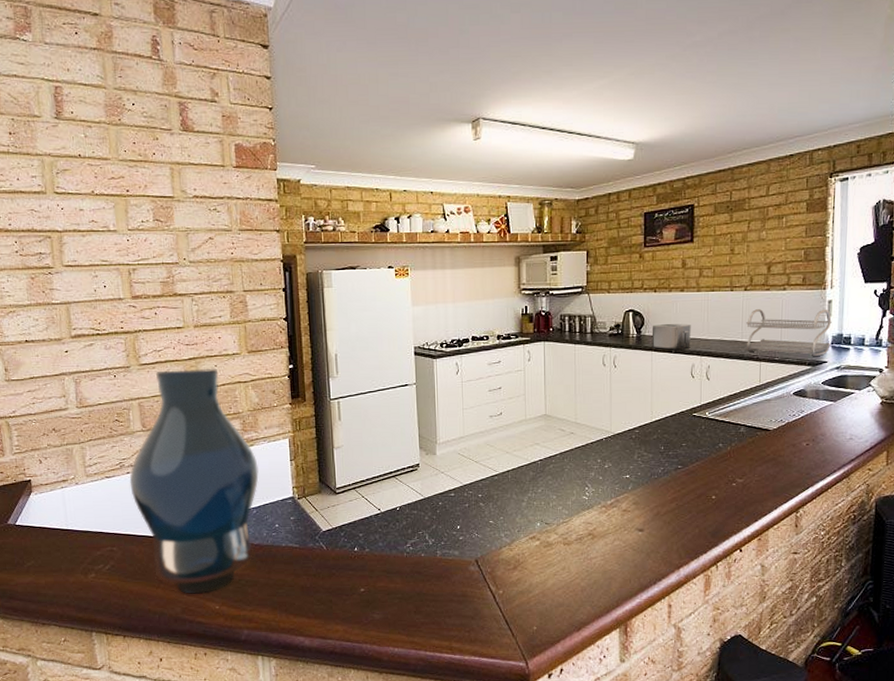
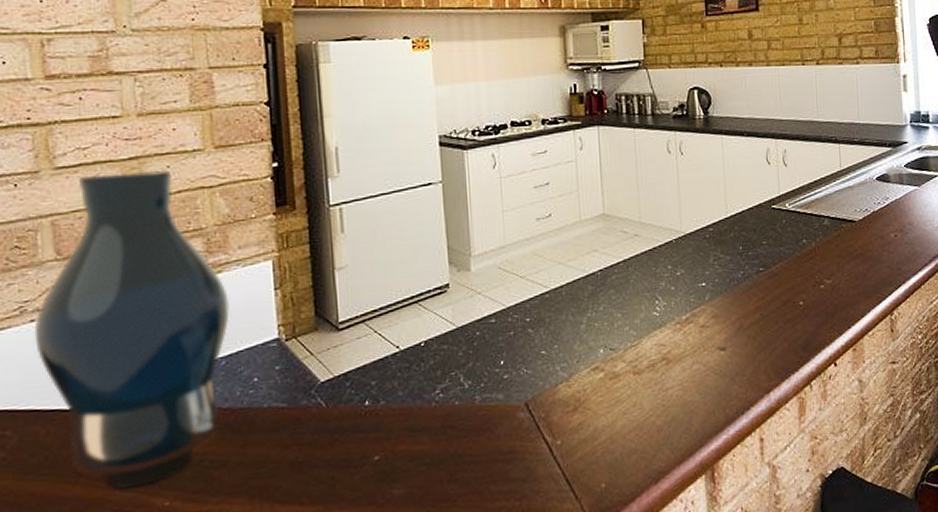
toaster: present [651,323,691,350] -> none [720,102,764,133]
dish rack: present [746,309,832,357] -> none [821,85,909,137]

